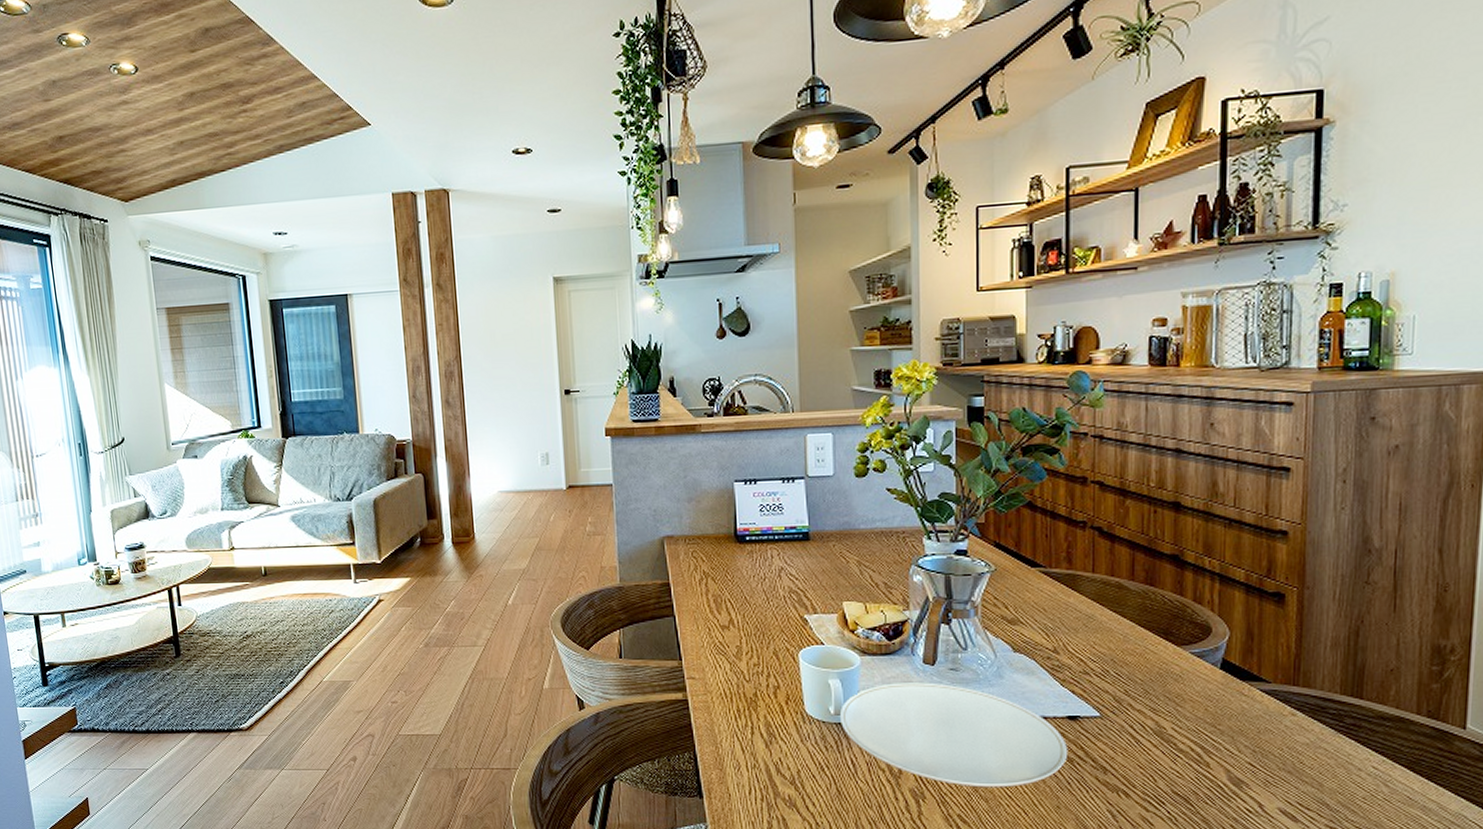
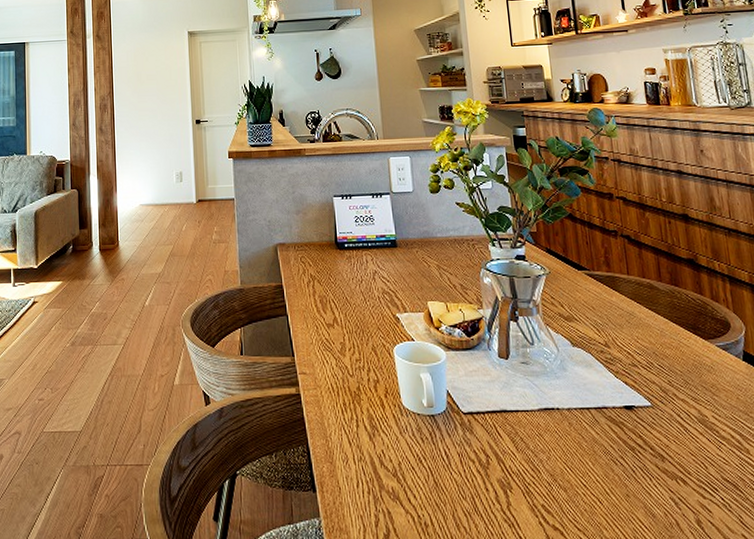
plate: present [839,682,1069,788] -> none [431,375,630,477]

